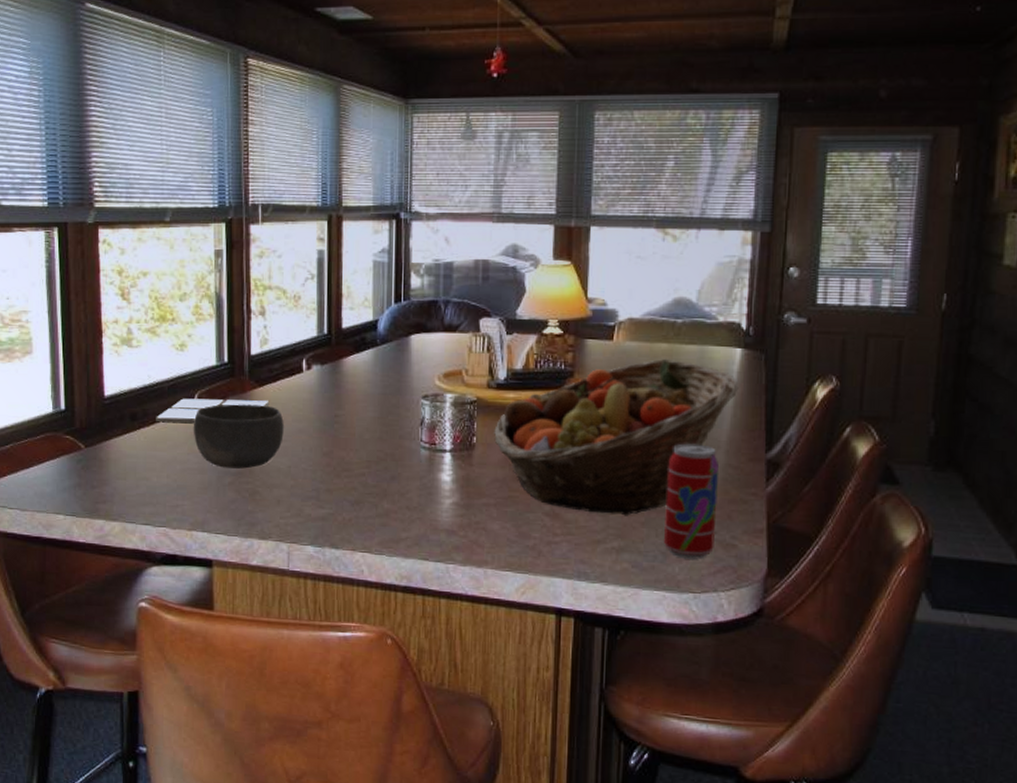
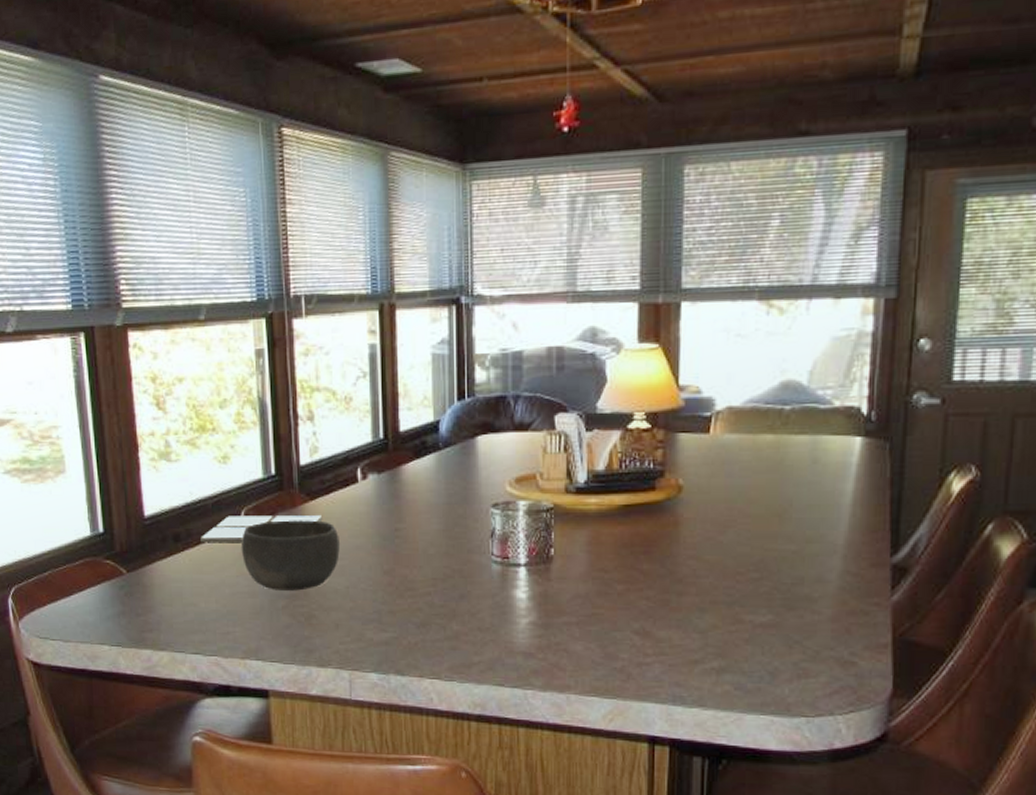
fruit basket: present [494,358,739,516] -> none [574,451,859,633]
beverage can: present [664,443,720,560] -> none [772,548,836,679]

